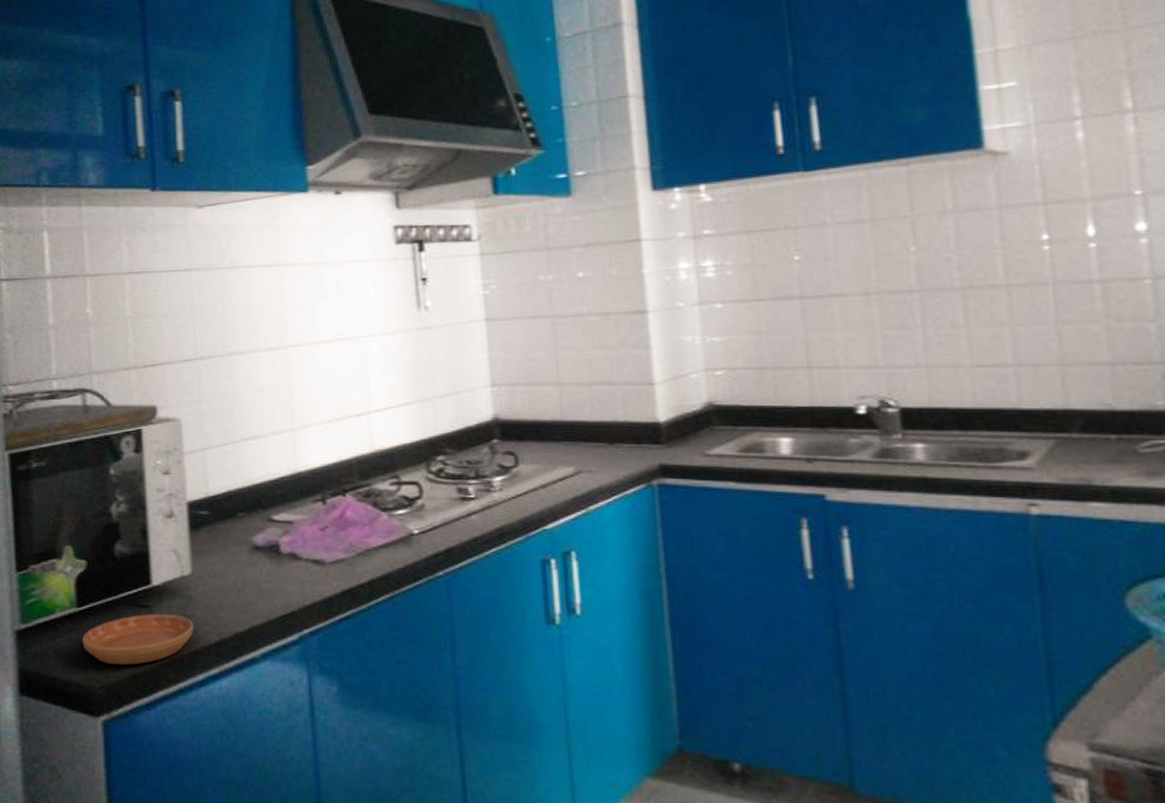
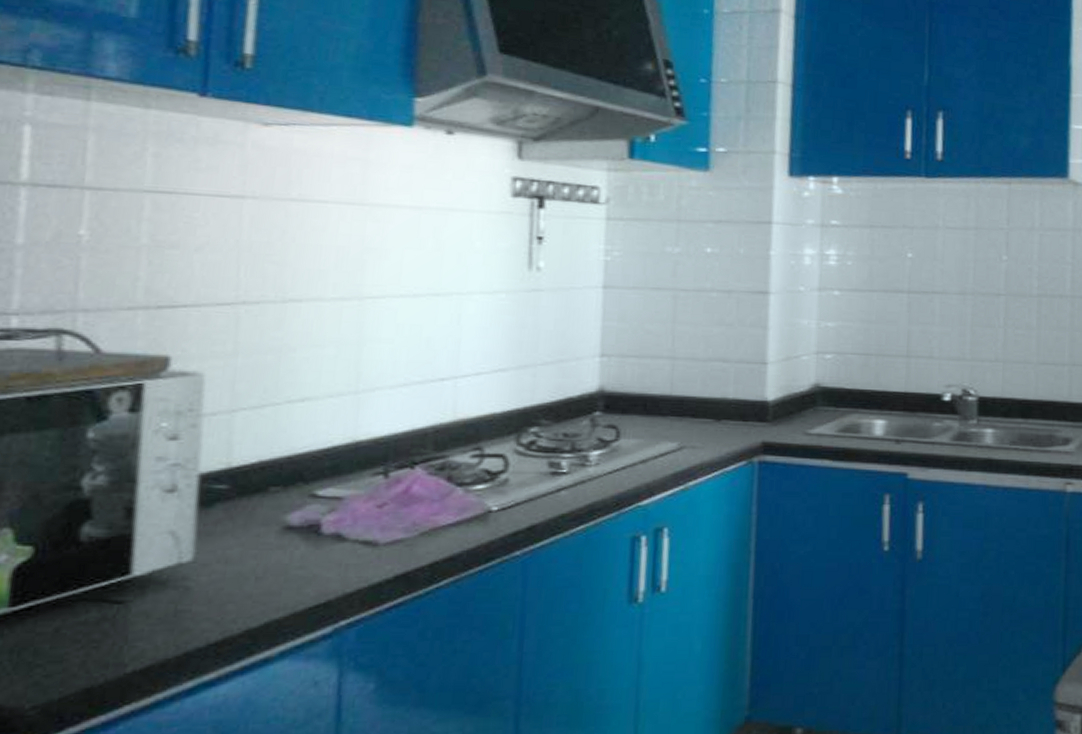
saucer: present [82,613,193,666] -> none [11,609,187,678]

